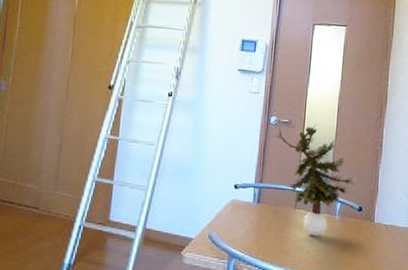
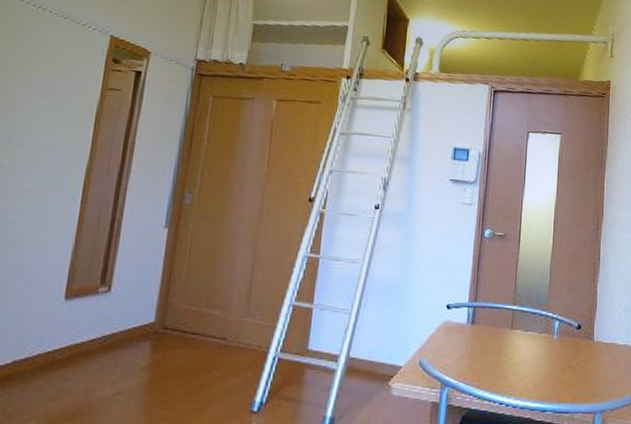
potted plant: present [276,124,357,236] -> none [490,237,576,359]

